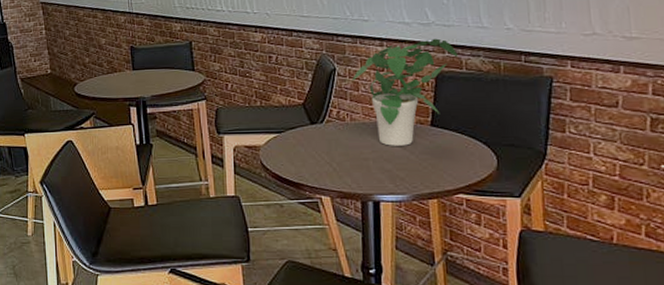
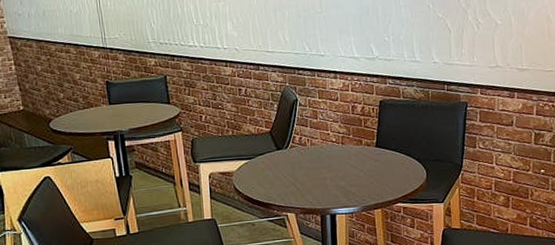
potted plant: present [351,38,458,146] -> none [311,71,397,166]

